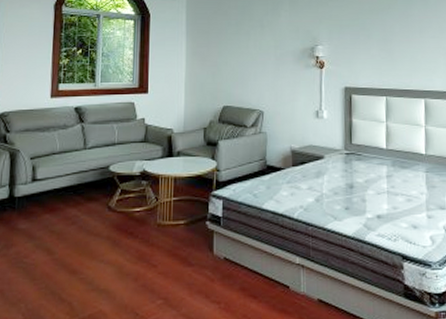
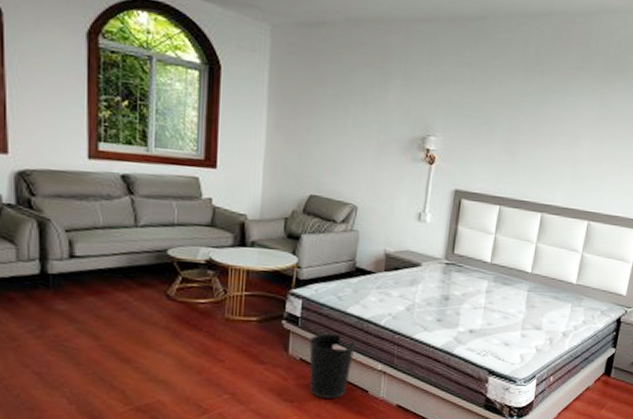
wastebasket: none [231,230,273,298] -> present [308,333,356,399]

